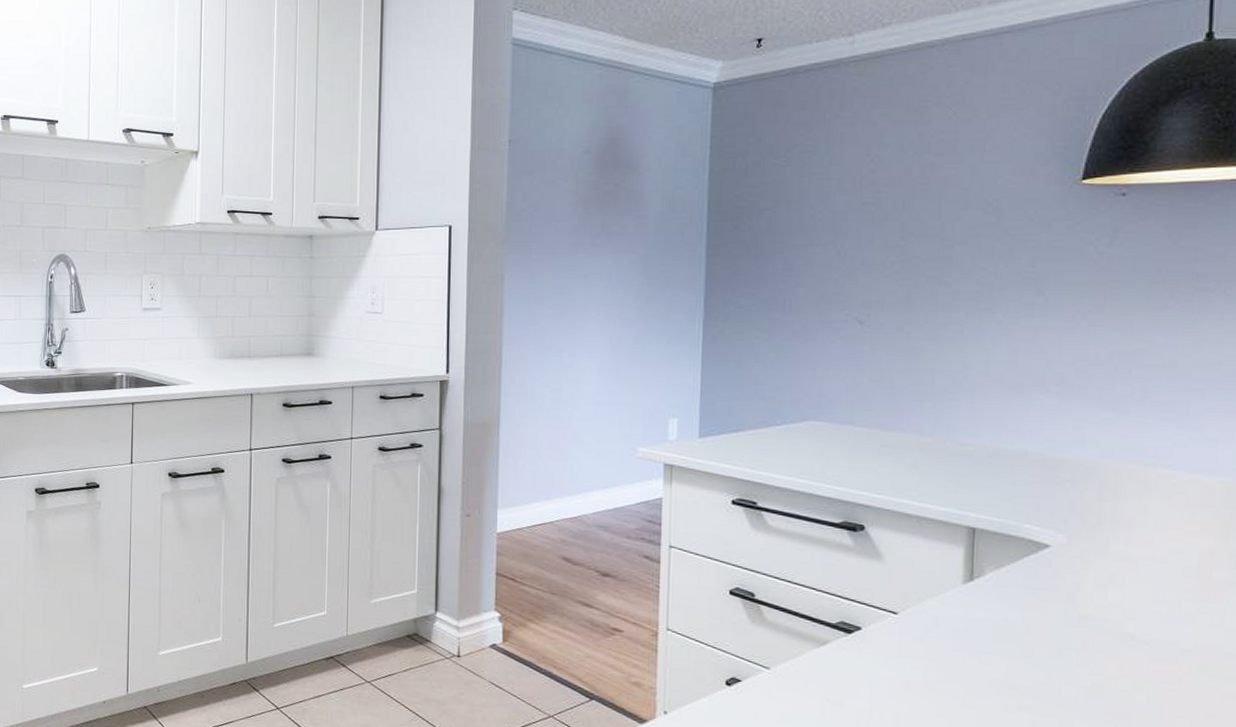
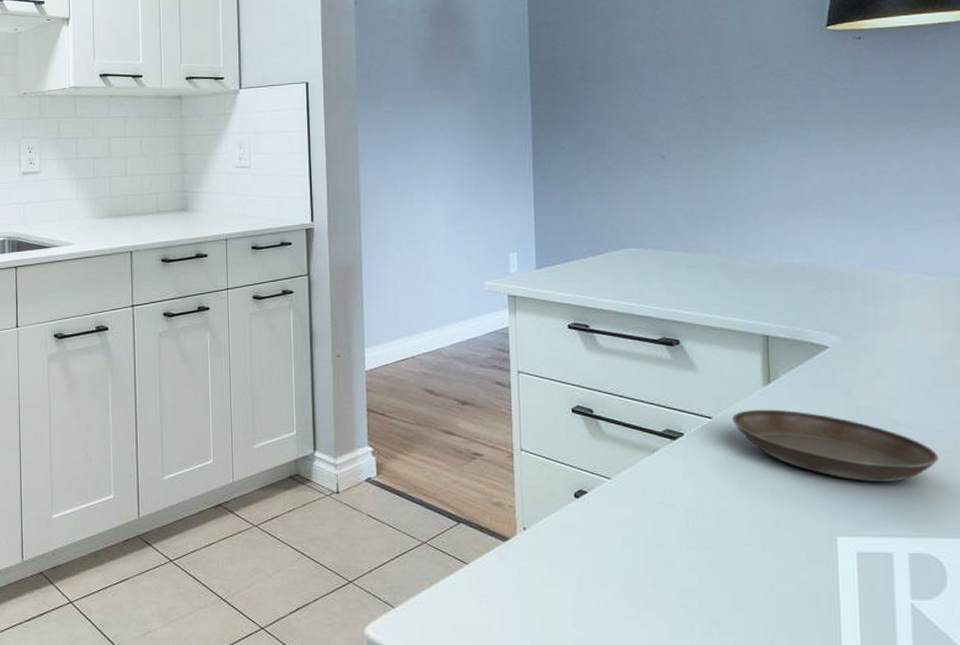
saucer: none [922,608,1181,703] -> present [732,409,939,483]

